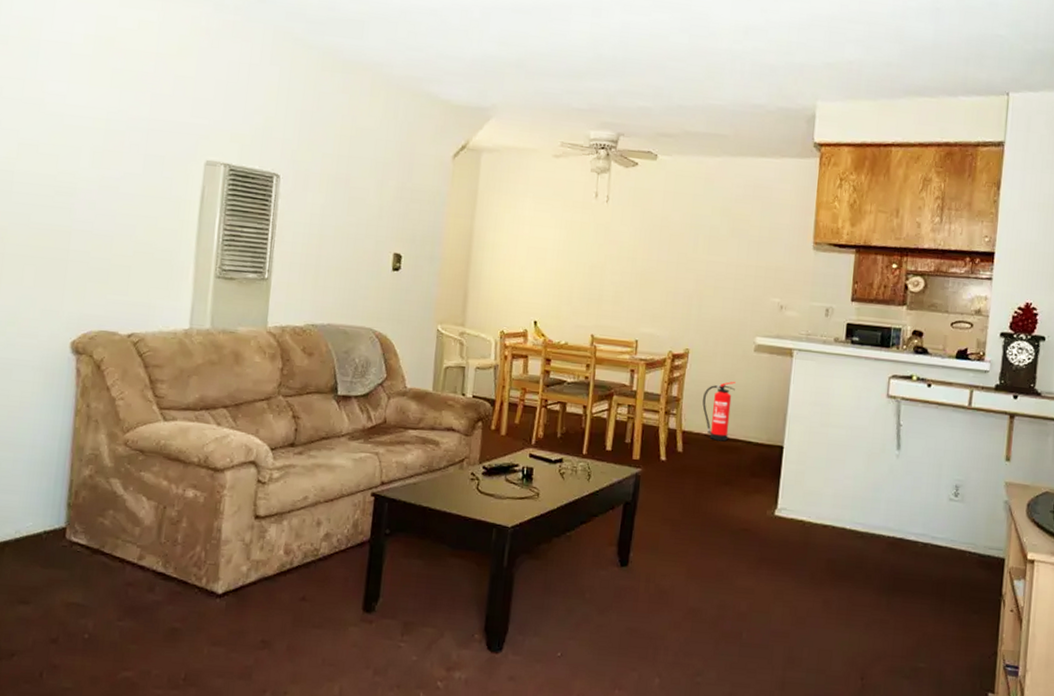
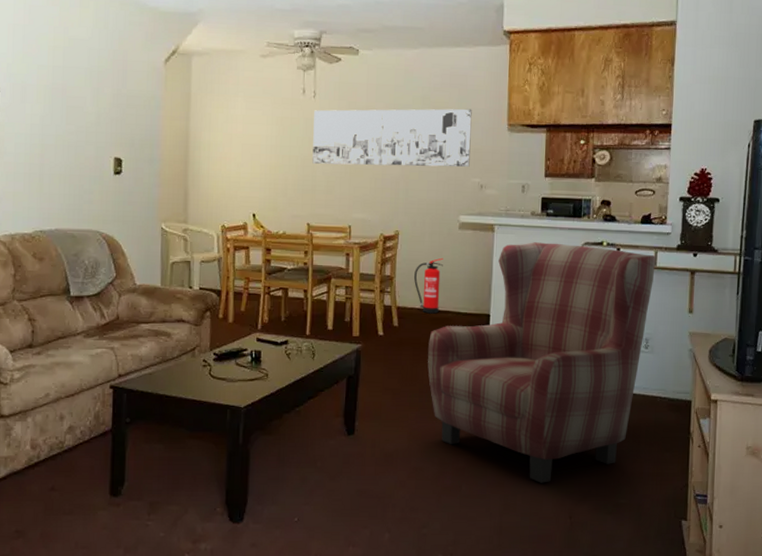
wall art: none [601,215,776,285] -> present [312,108,472,167]
armchair: none [712,371,971,637] -> present [428,242,656,483]

